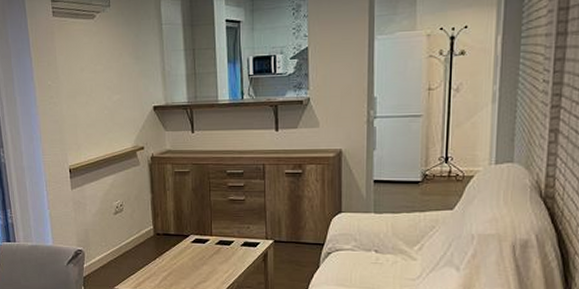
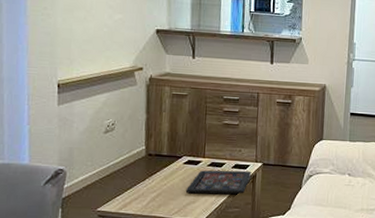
decorative tray: none [195,248,263,274] -> present [185,170,252,195]

